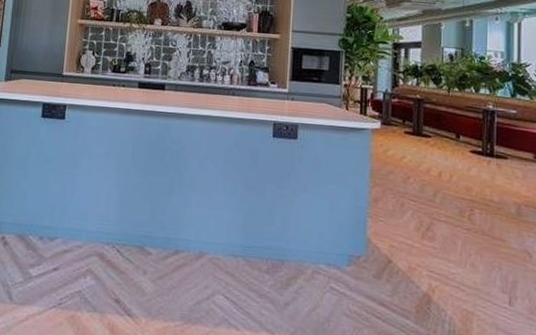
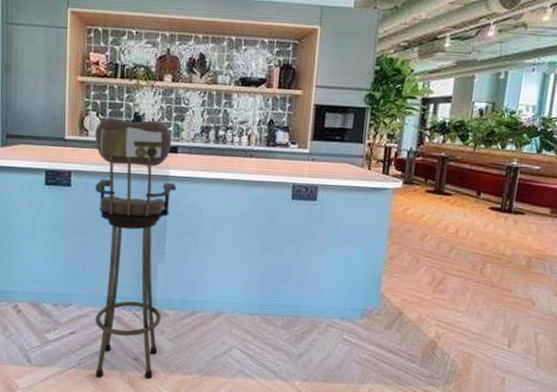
bar stool: none [75,56,164,324] -> present [95,117,177,379]

